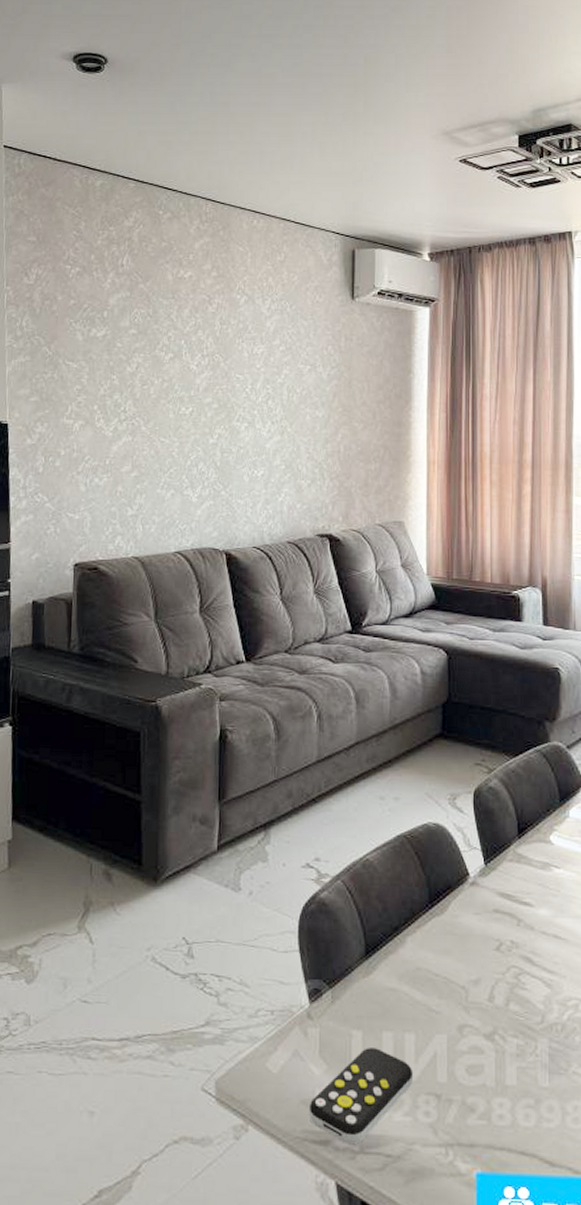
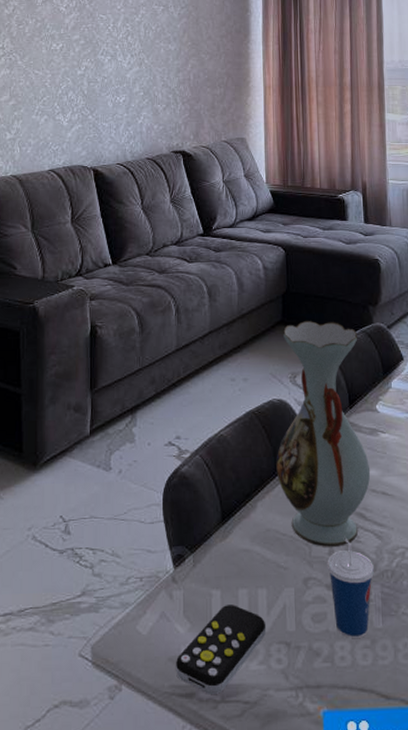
vase: none [430,736,541,994] -> present [276,321,371,548]
cup: none [486,983,542,1097] -> present [327,537,375,639]

